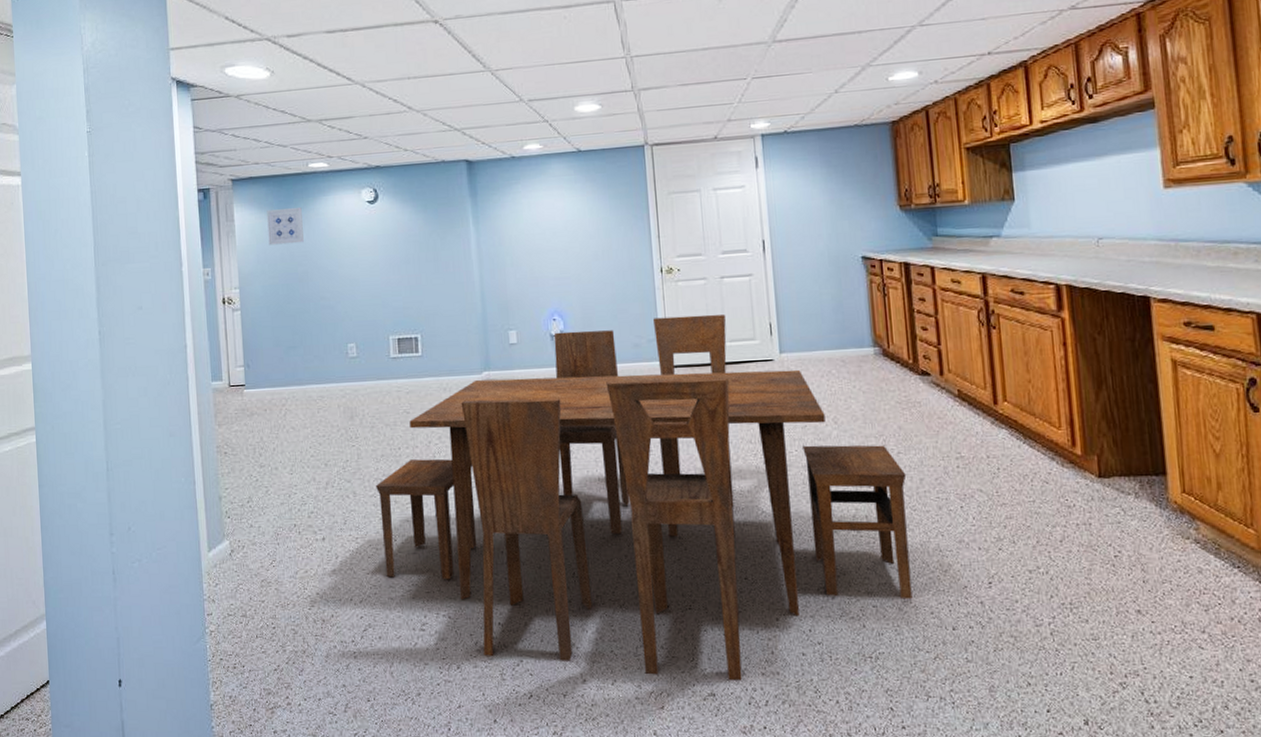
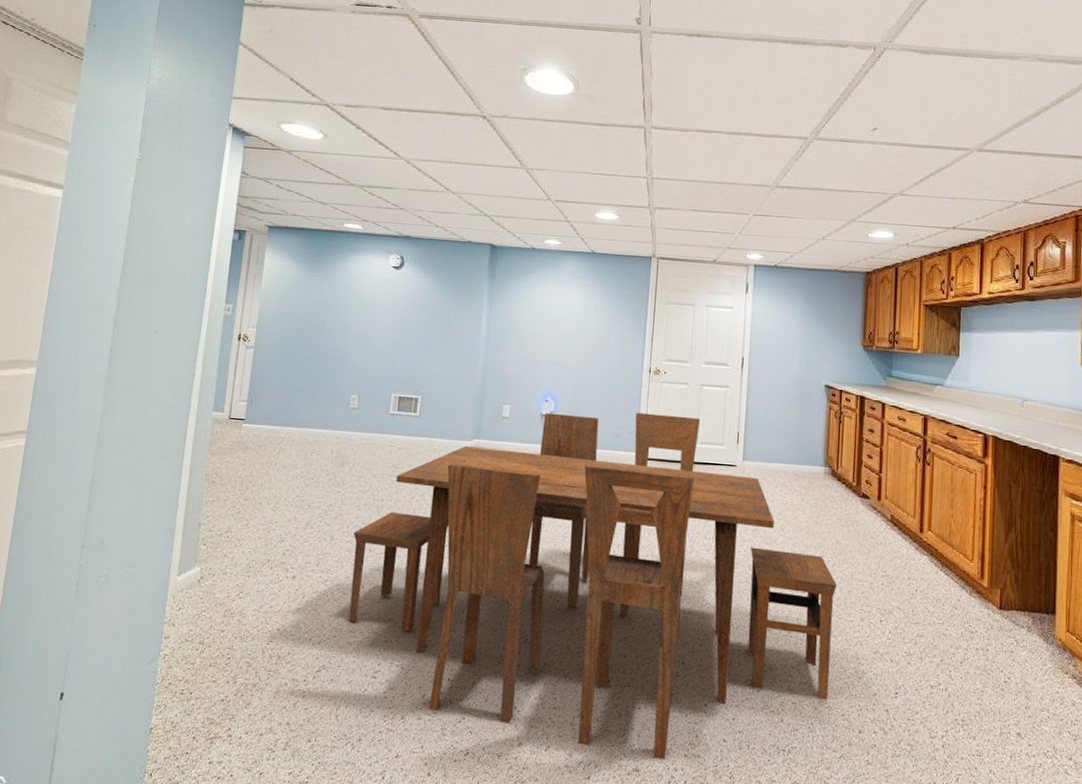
wall art: present [267,208,304,246] -> none [293,260,330,295]

